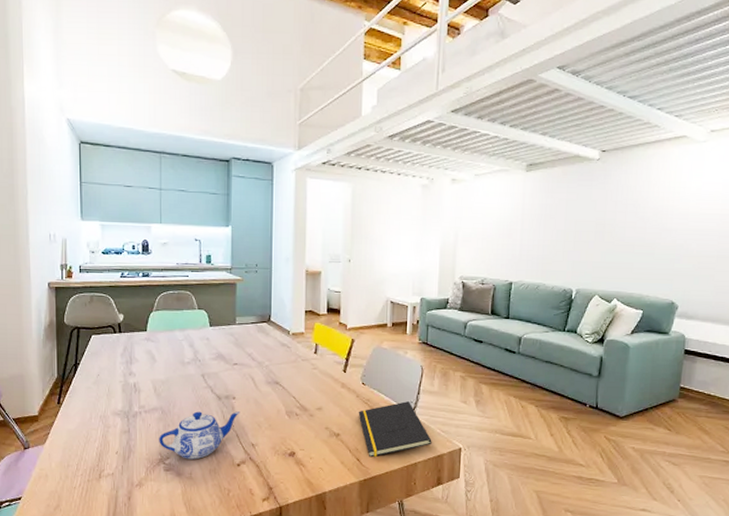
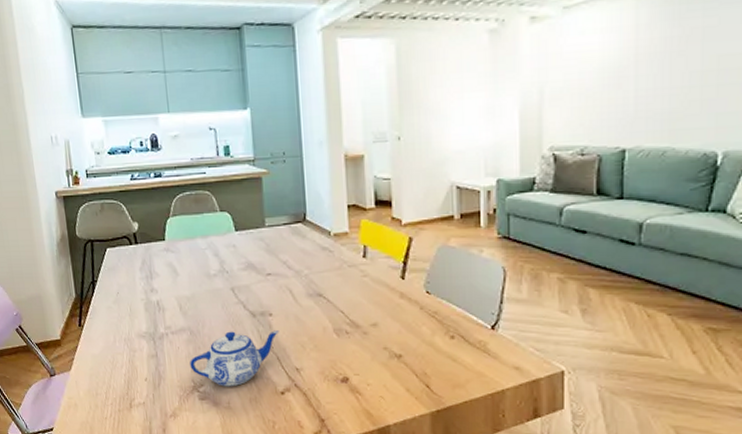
notepad: present [358,401,432,458] -> none [423,313,523,384]

